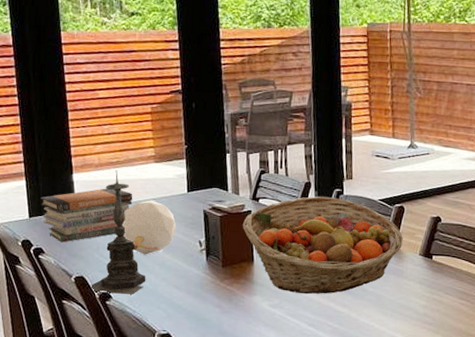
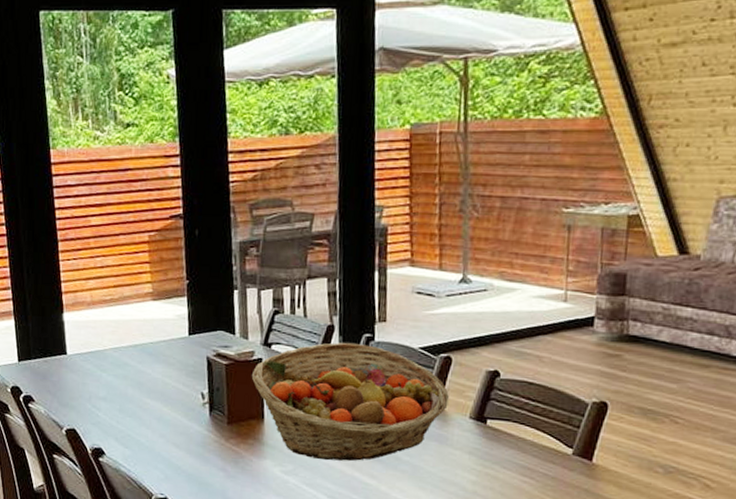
book stack: present [40,188,133,243] -> none [30,329,128,391]
candle holder: present [91,170,146,294] -> none [83,309,142,451]
decorative ball: present [114,200,177,255] -> none [107,343,176,407]

